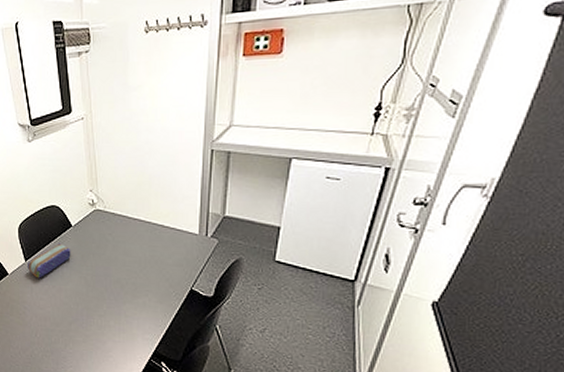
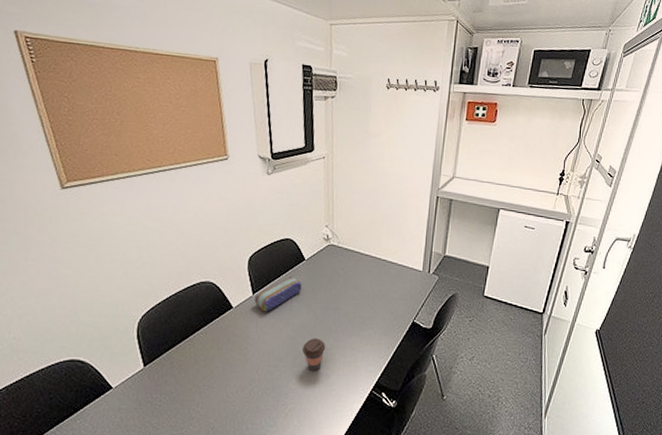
coffee cup: none [77,304,100,338] -> present [302,338,326,372]

